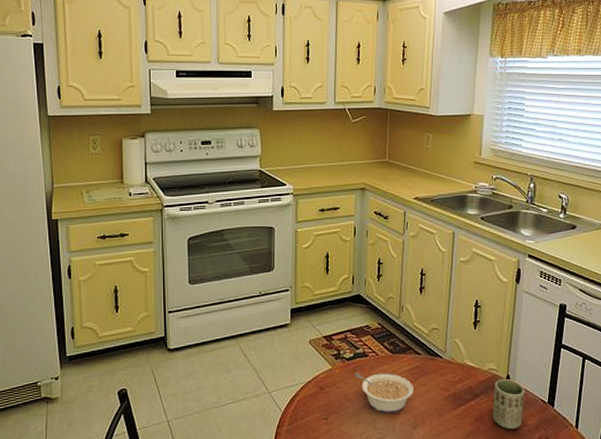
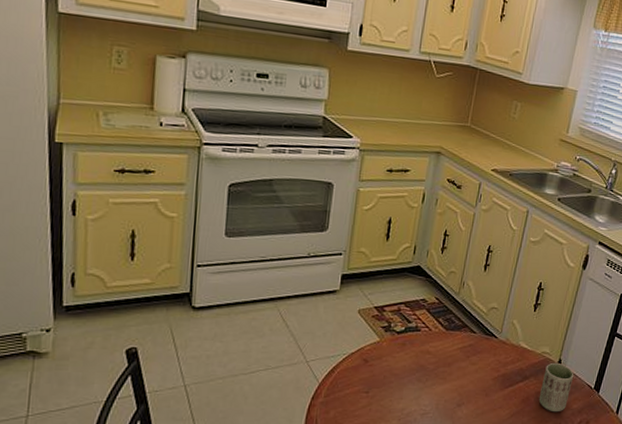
legume: present [354,373,413,414] -> none [402,347,464,391]

